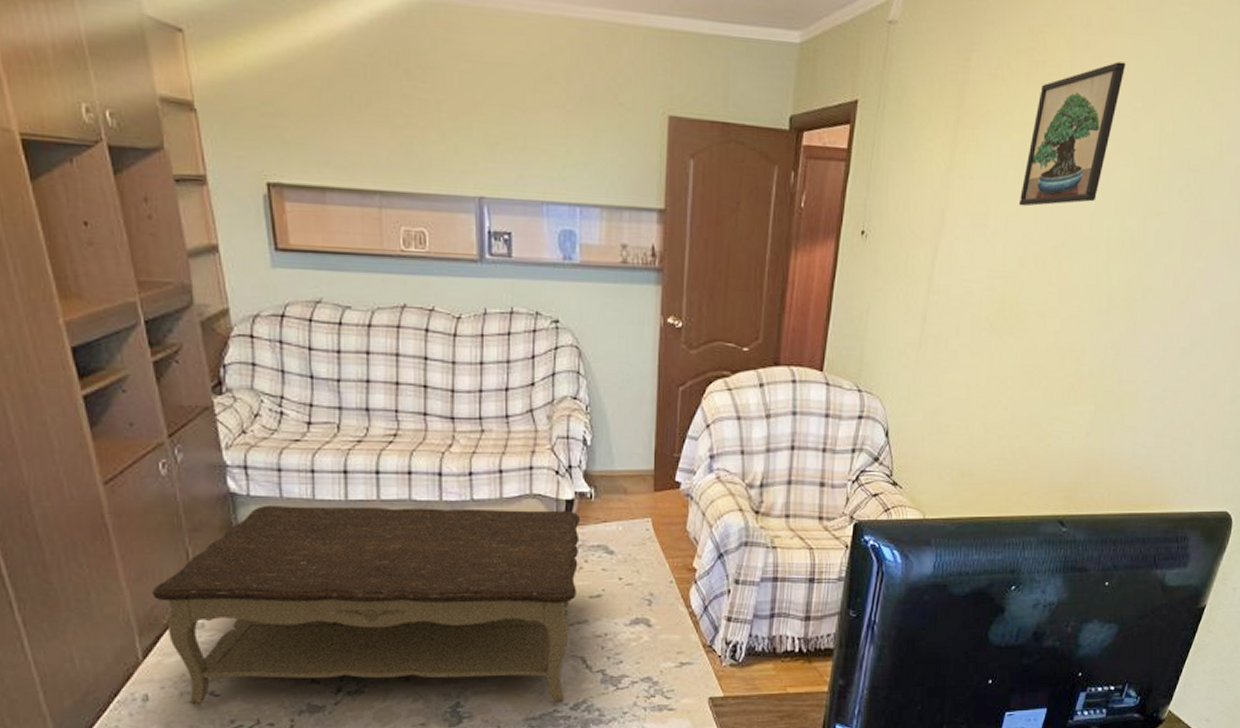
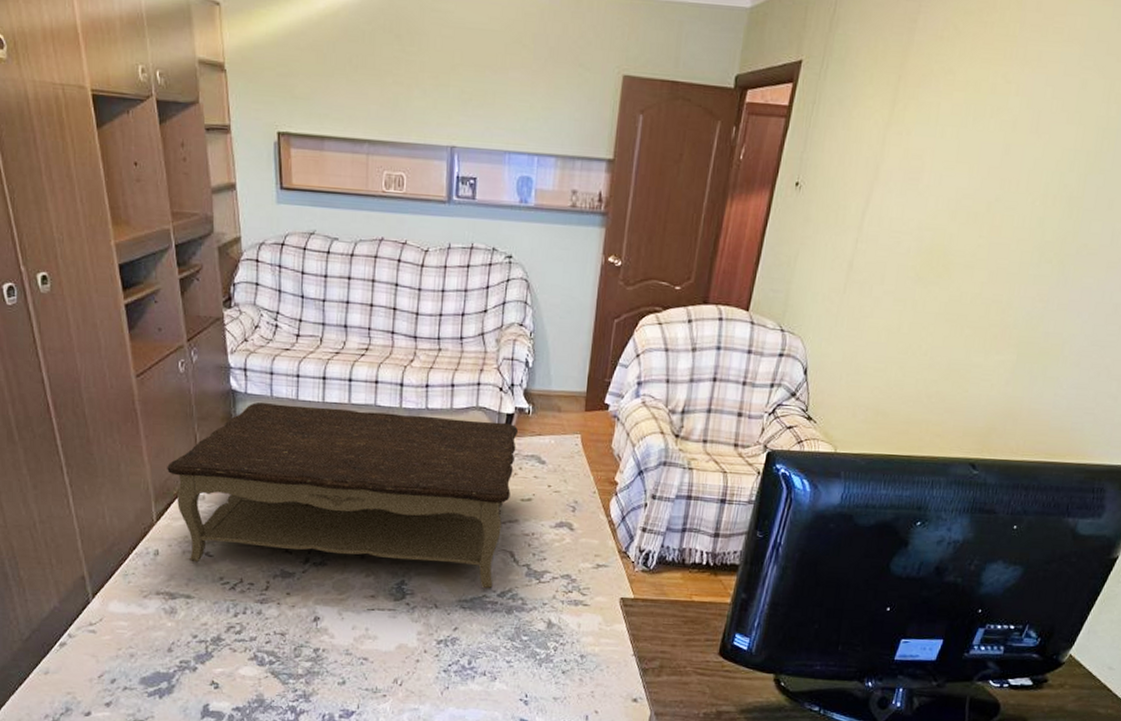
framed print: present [1018,61,1126,207] -> none [954,21,1079,162]

